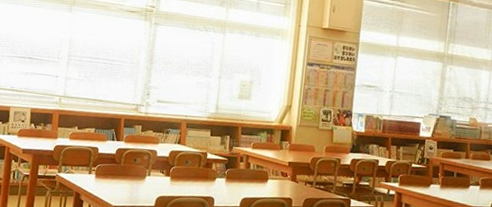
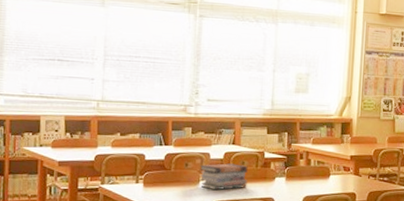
book stack: none [146,161,191,186] -> present [199,163,248,191]

